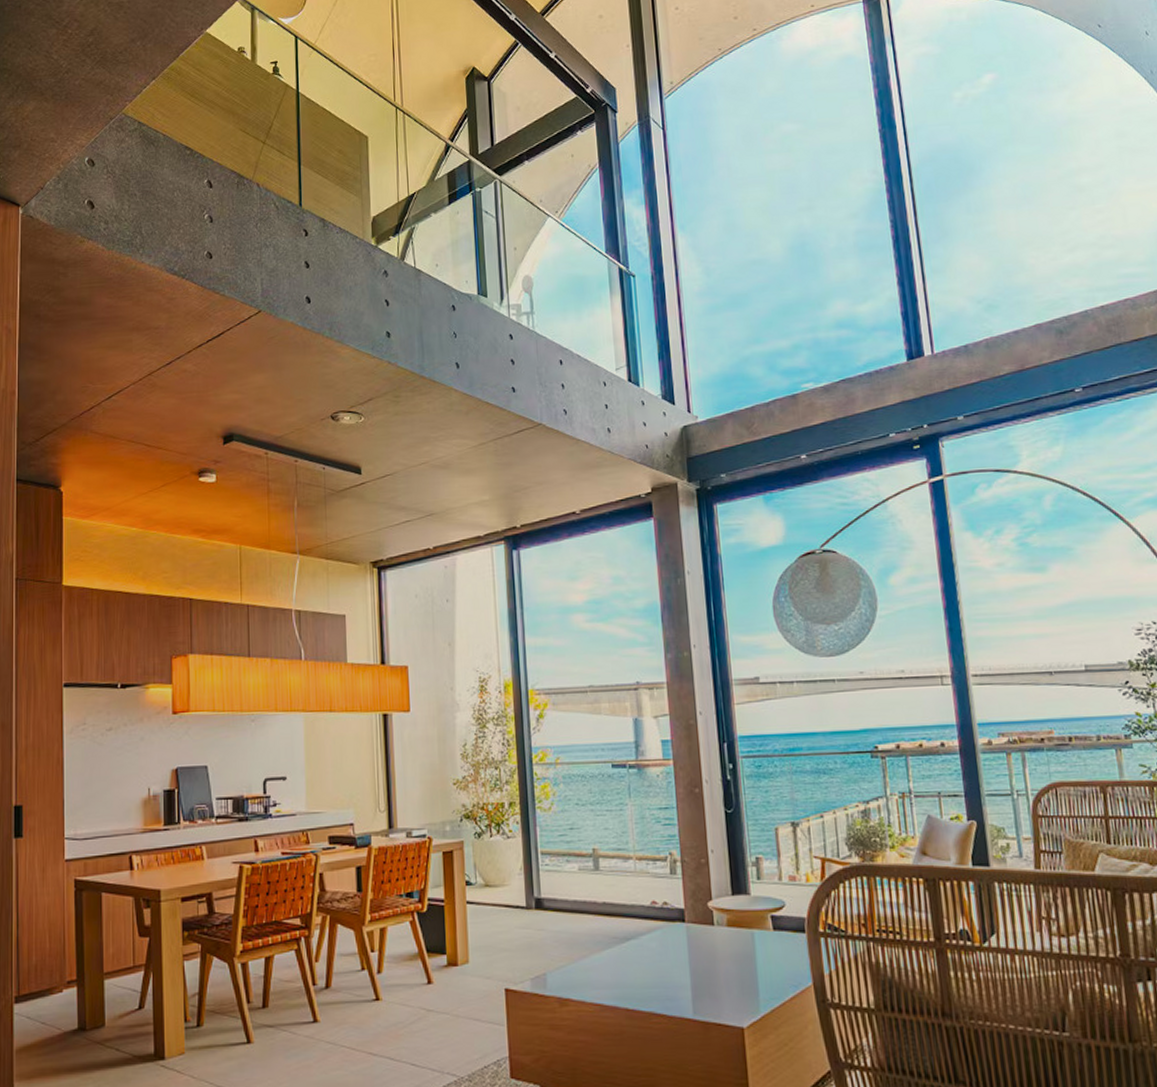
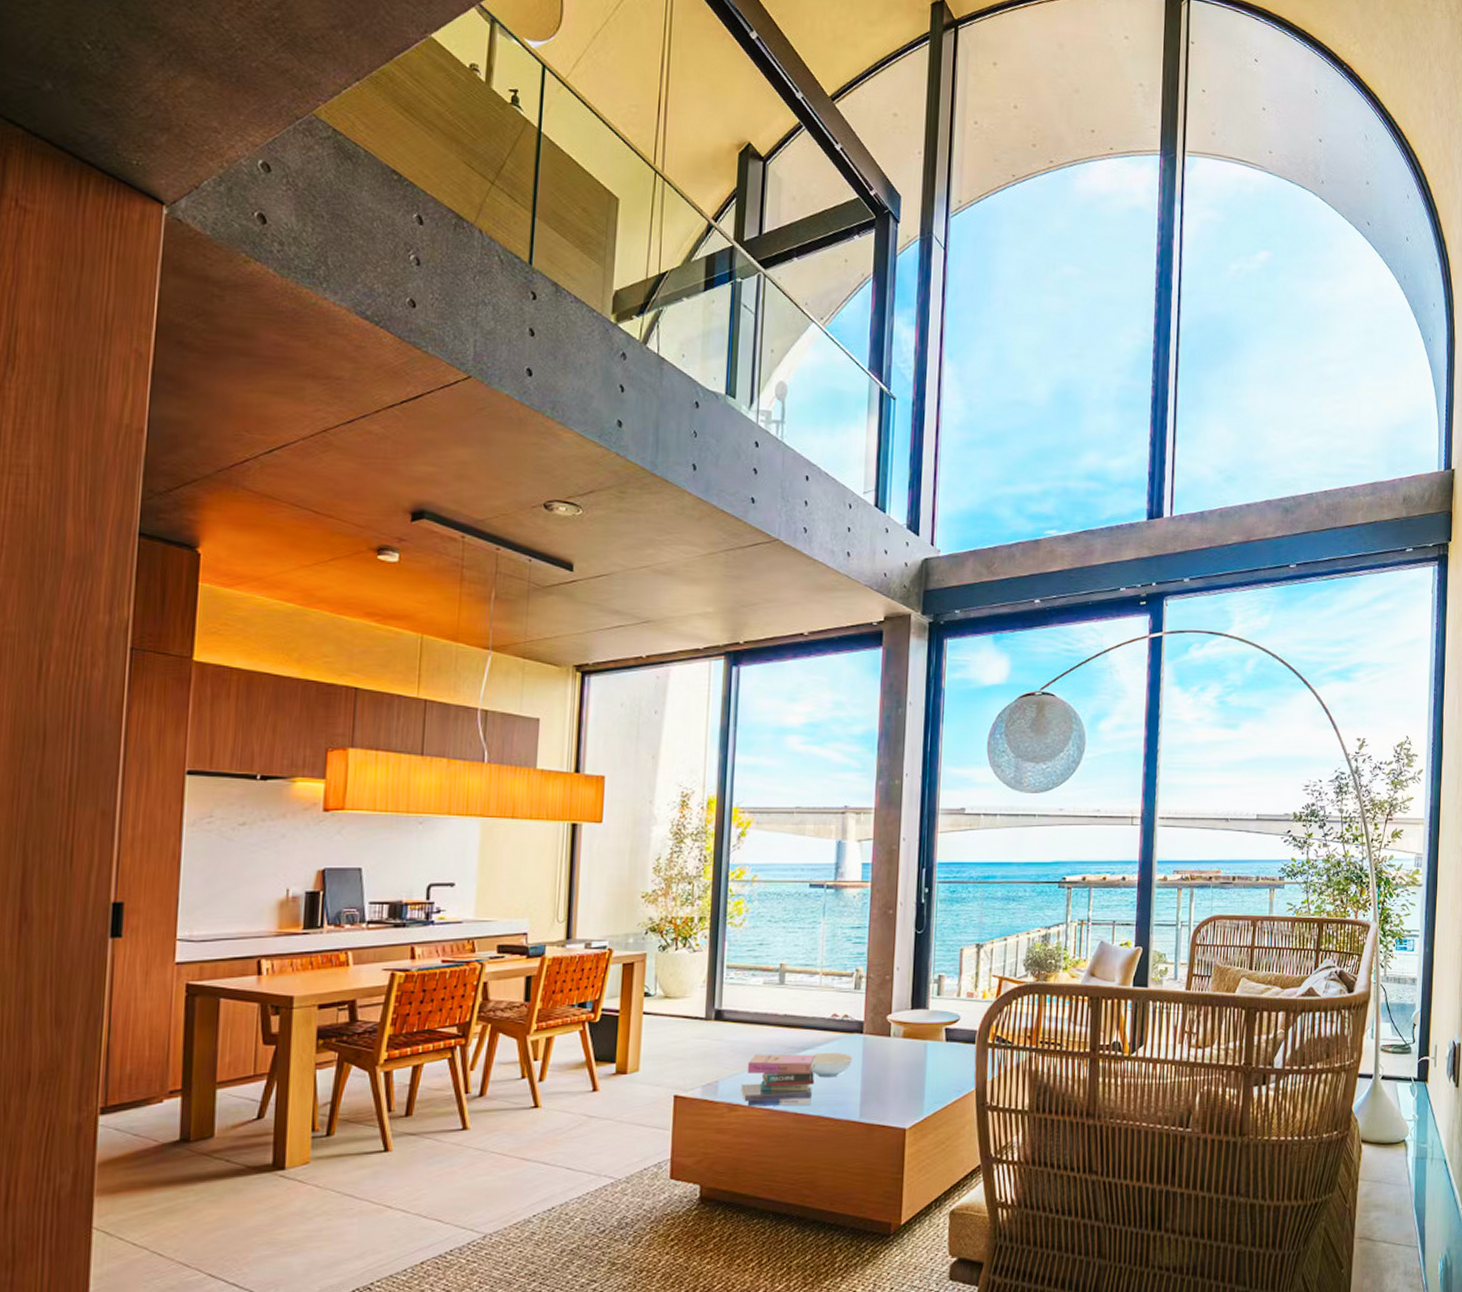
books: none [568,944,643,1002] -> present [740,1053,817,1107]
bowl: none [635,942,678,971] -> present [811,1052,853,1078]

